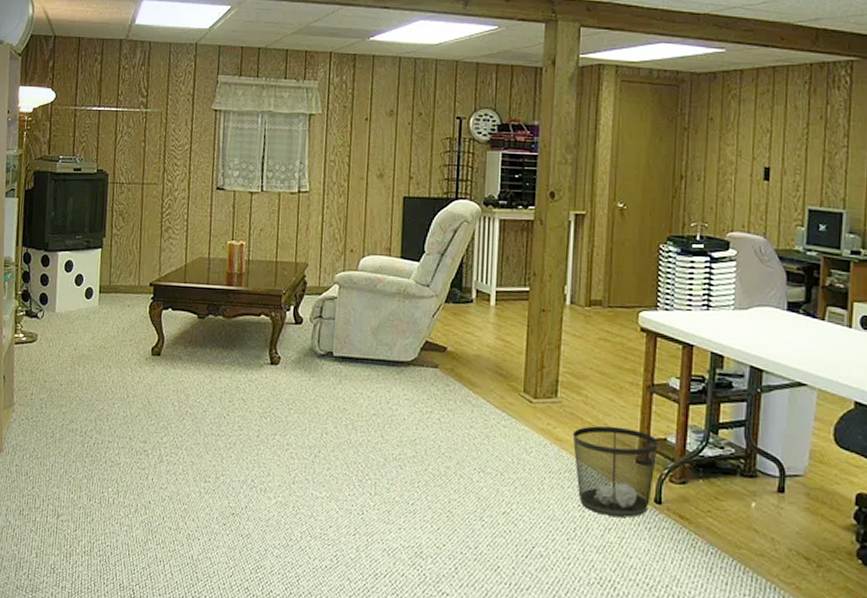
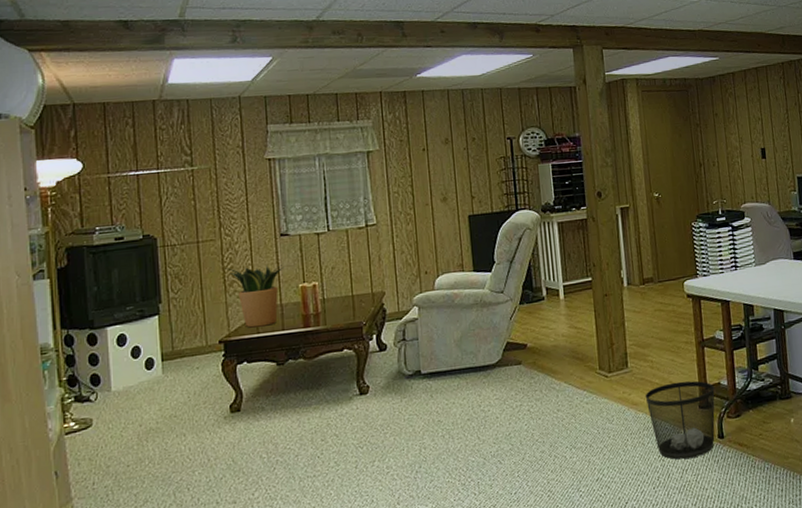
potted plant: none [163,213,216,277] -> present [225,265,284,328]

